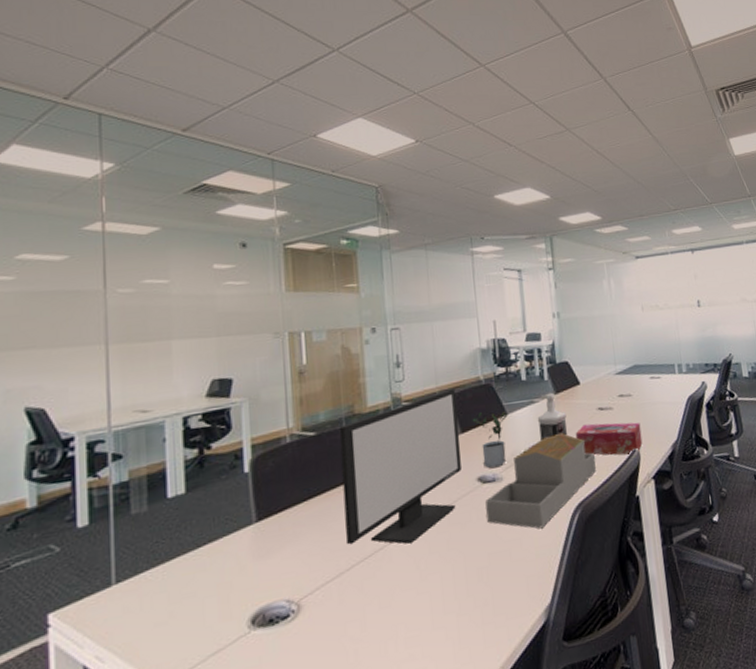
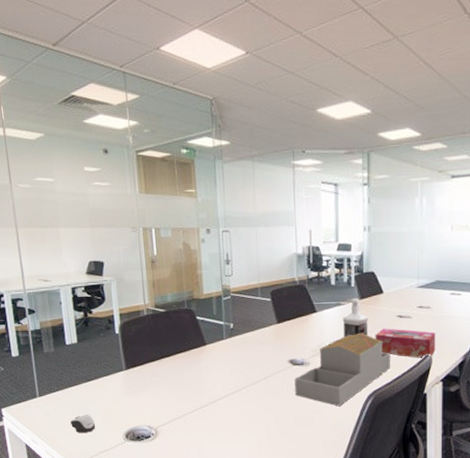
computer mouse: none [164,597,205,631] -> present [70,414,96,433]
computer monitor: present [339,388,462,545] -> none [182,286,277,401]
potted plant: present [472,412,508,469] -> none [287,308,317,355]

